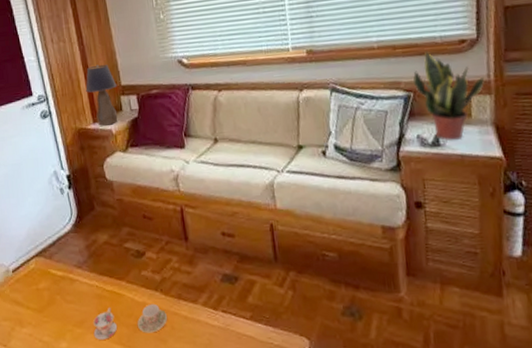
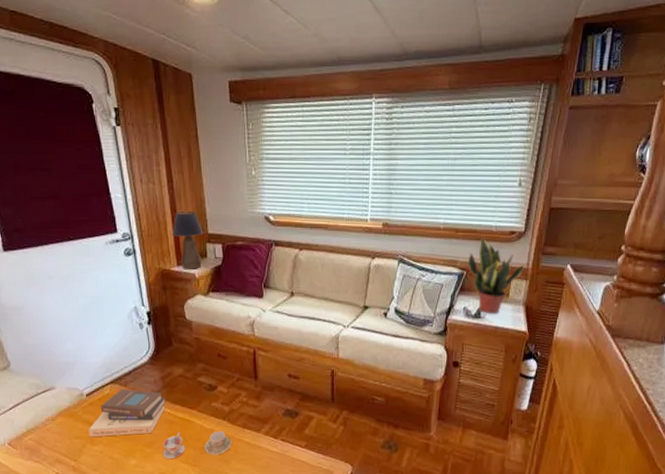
books: none [16,262,93,319] -> present [88,389,166,438]

